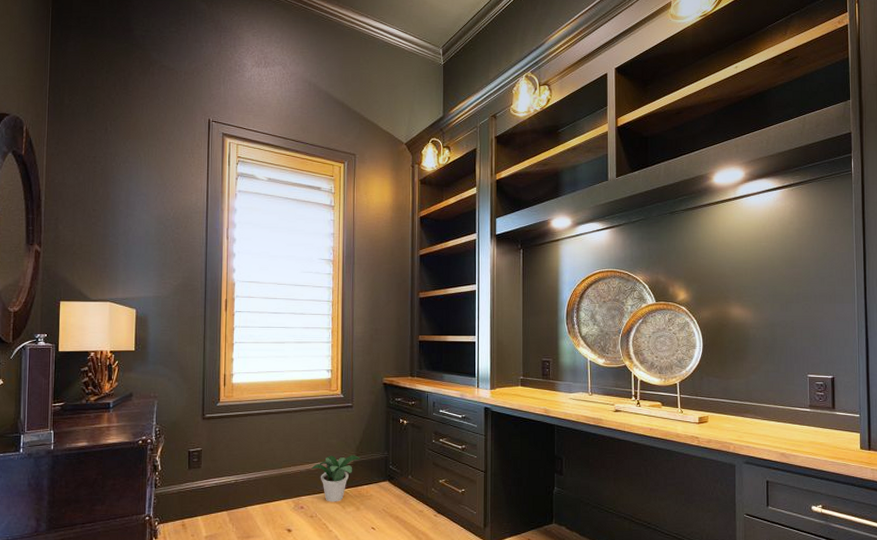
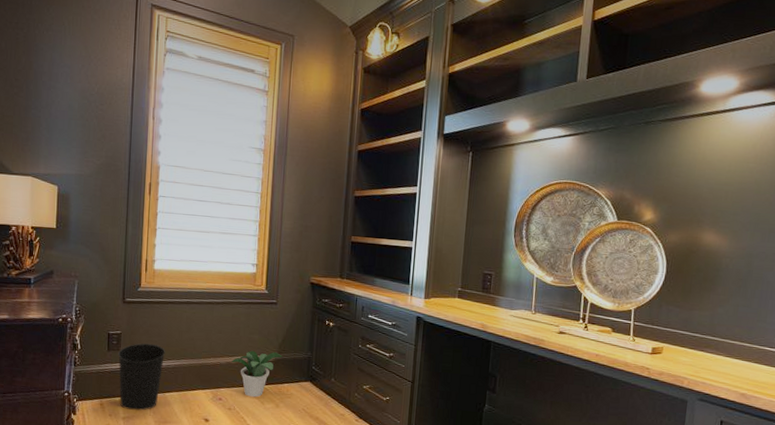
wastebasket: none [199,457,247,527] -> present [118,343,166,411]

